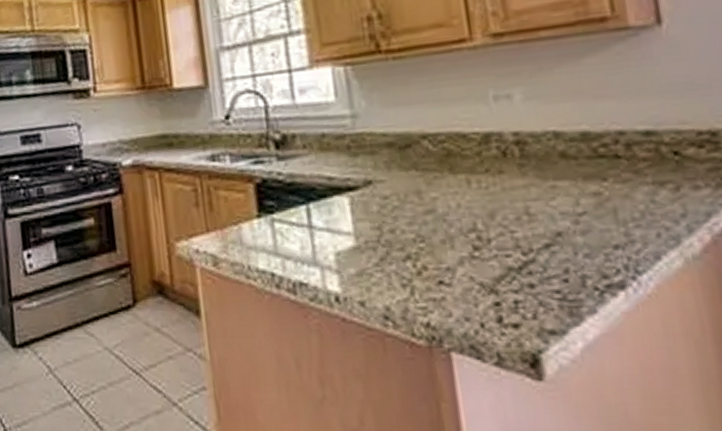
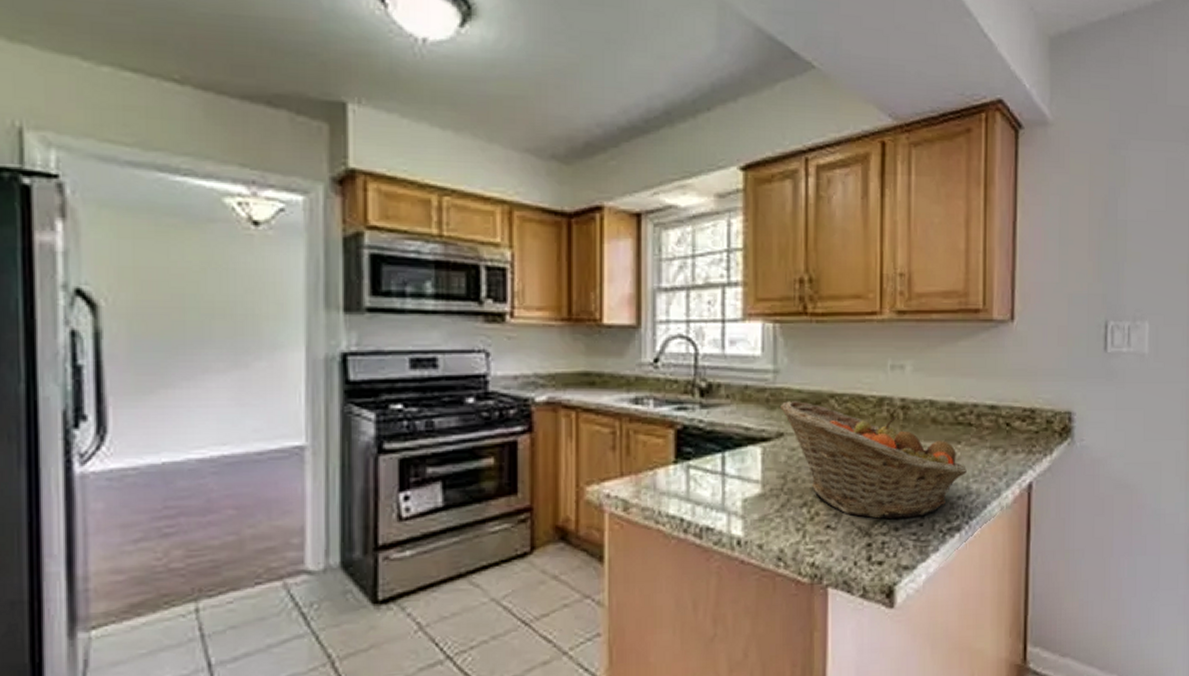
fruit basket: none [363,144,622,274] -> present [779,400,967,519]

